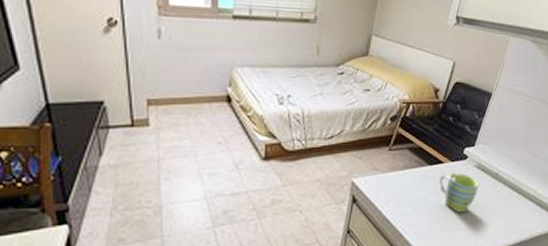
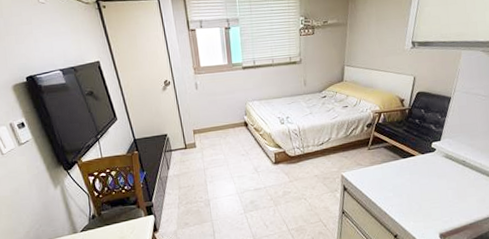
mug: present [440,172,480,213] -> none [413,162,449,194]

